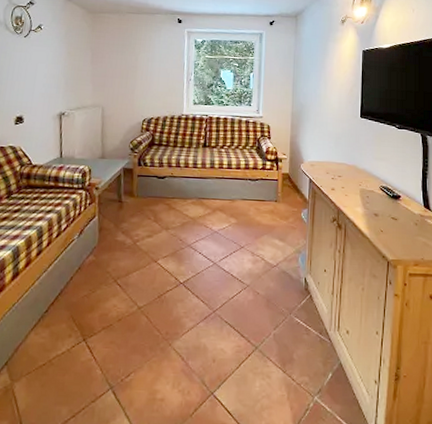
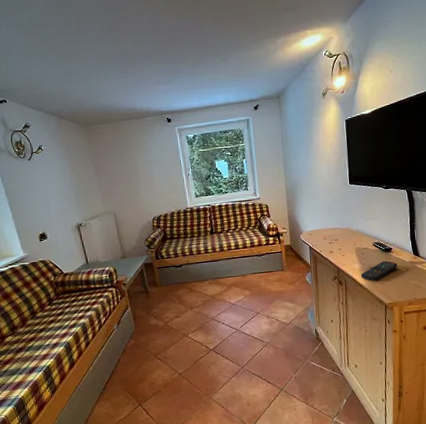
remote control: none [363,208,405,231] -> present [360,260,397,281]

